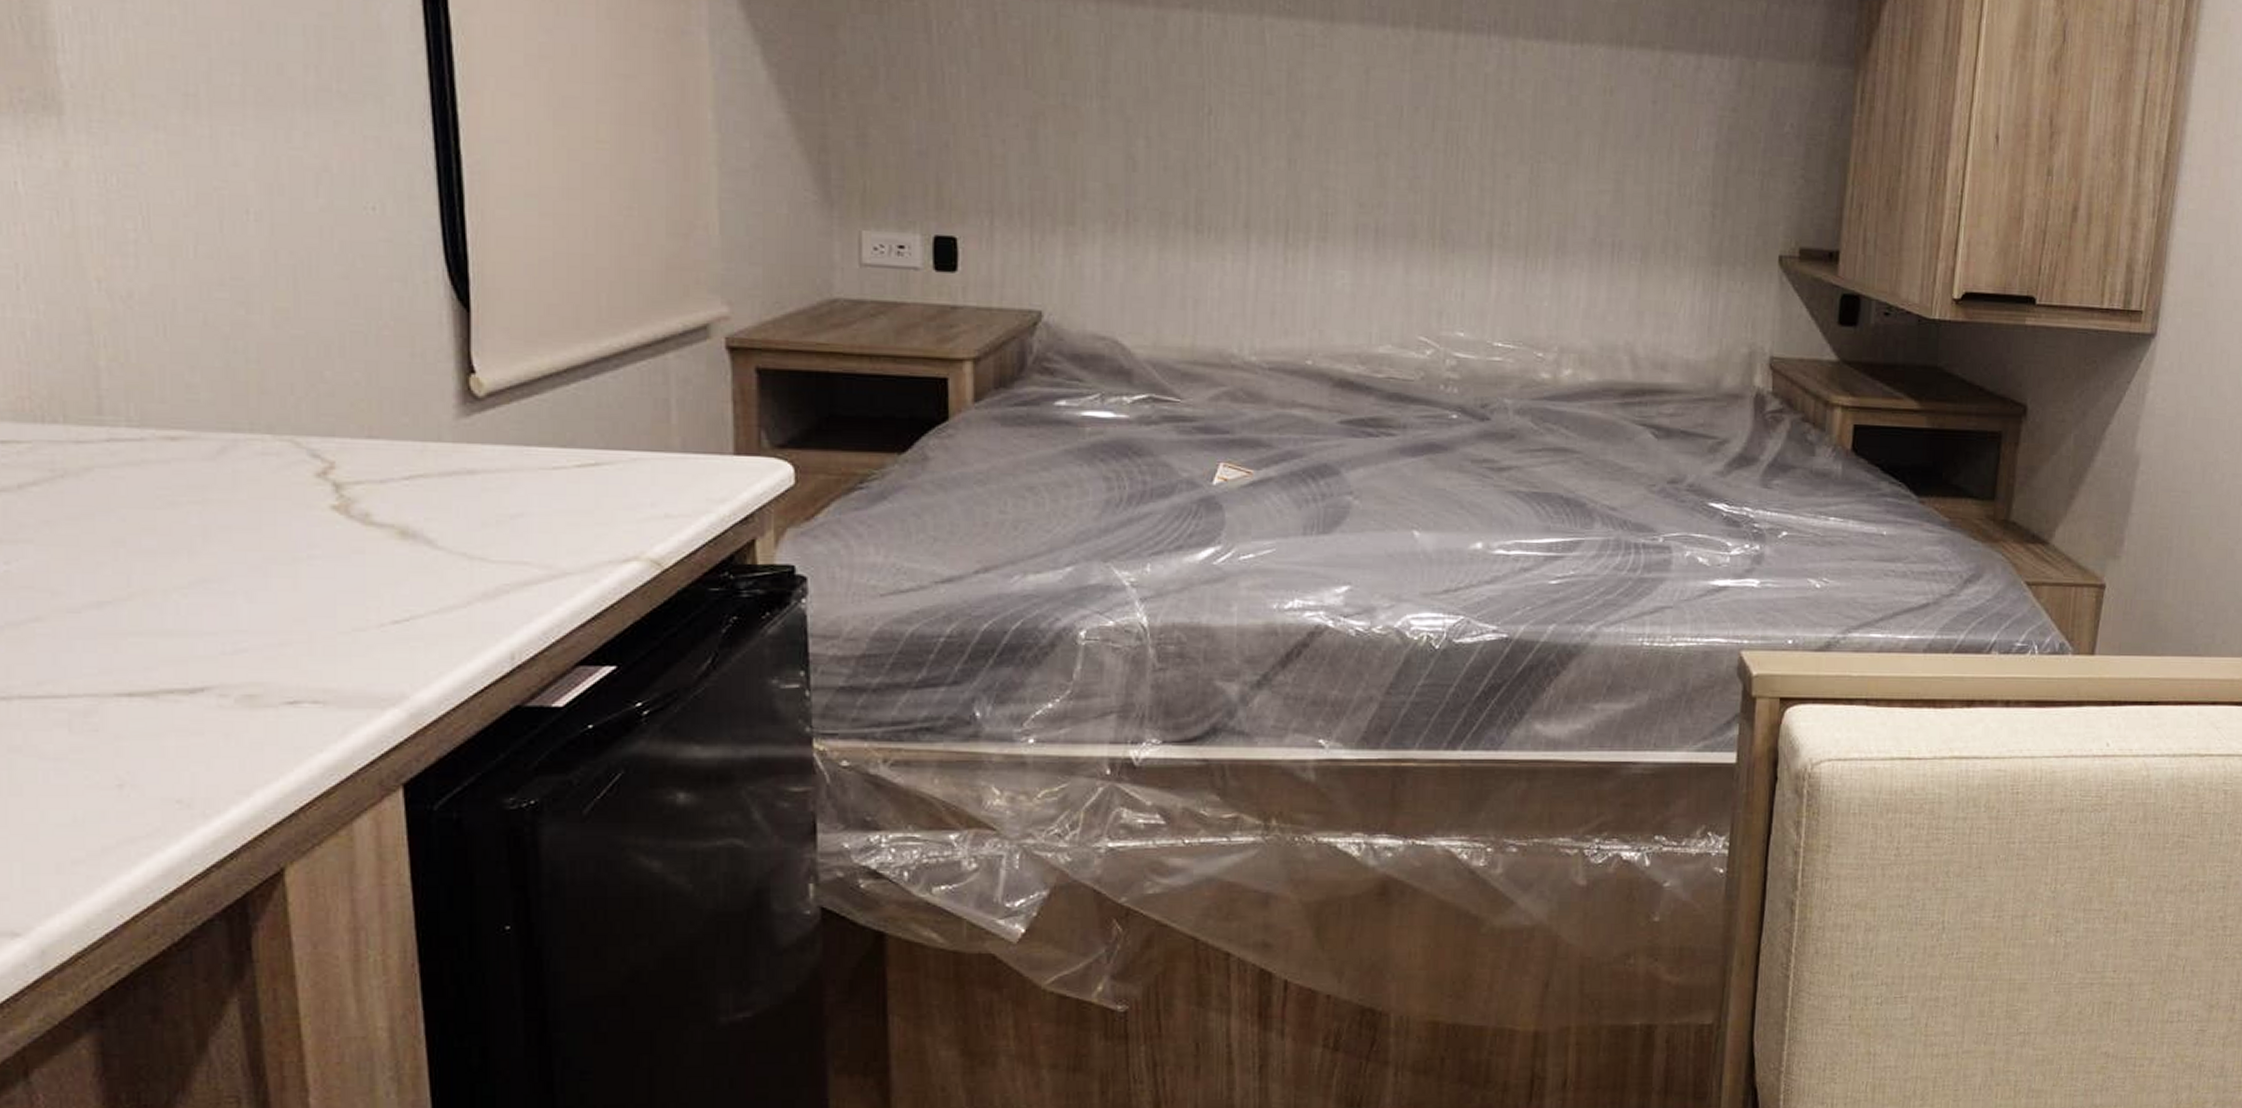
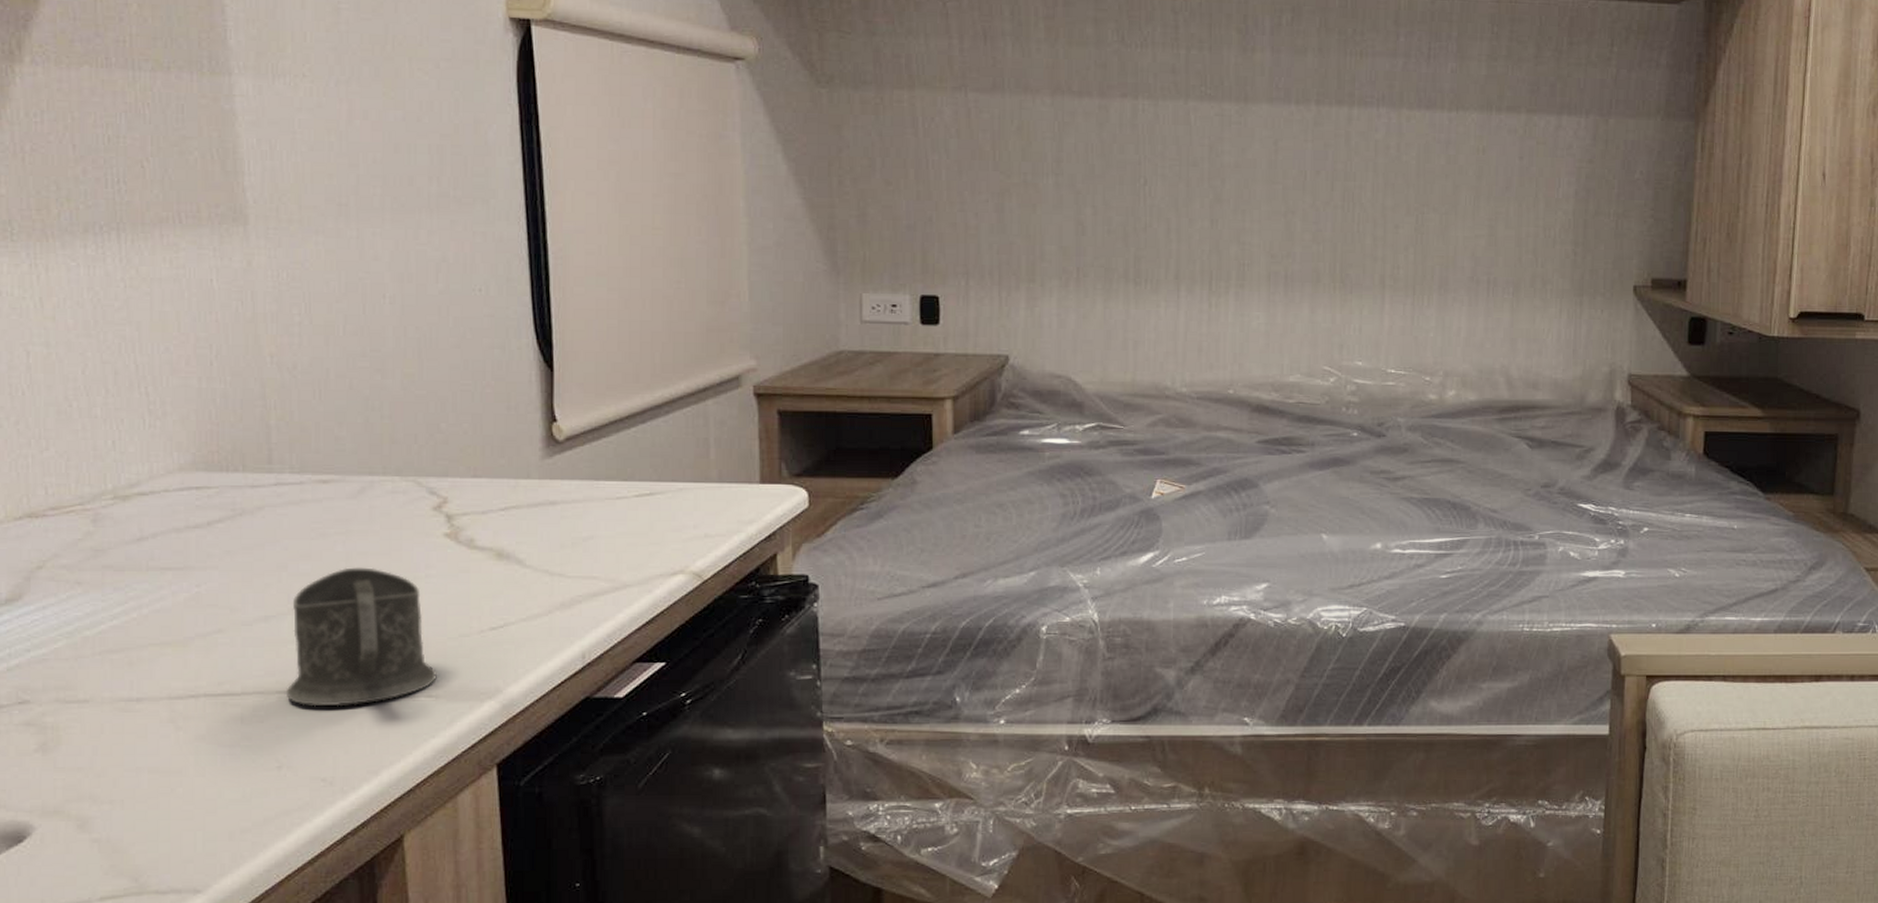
mug: none [129,544,324,713] -> present [287,567,437,707]

